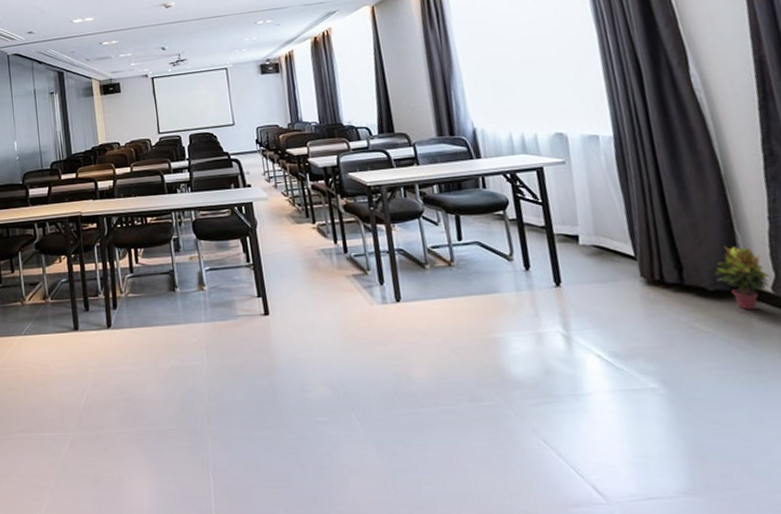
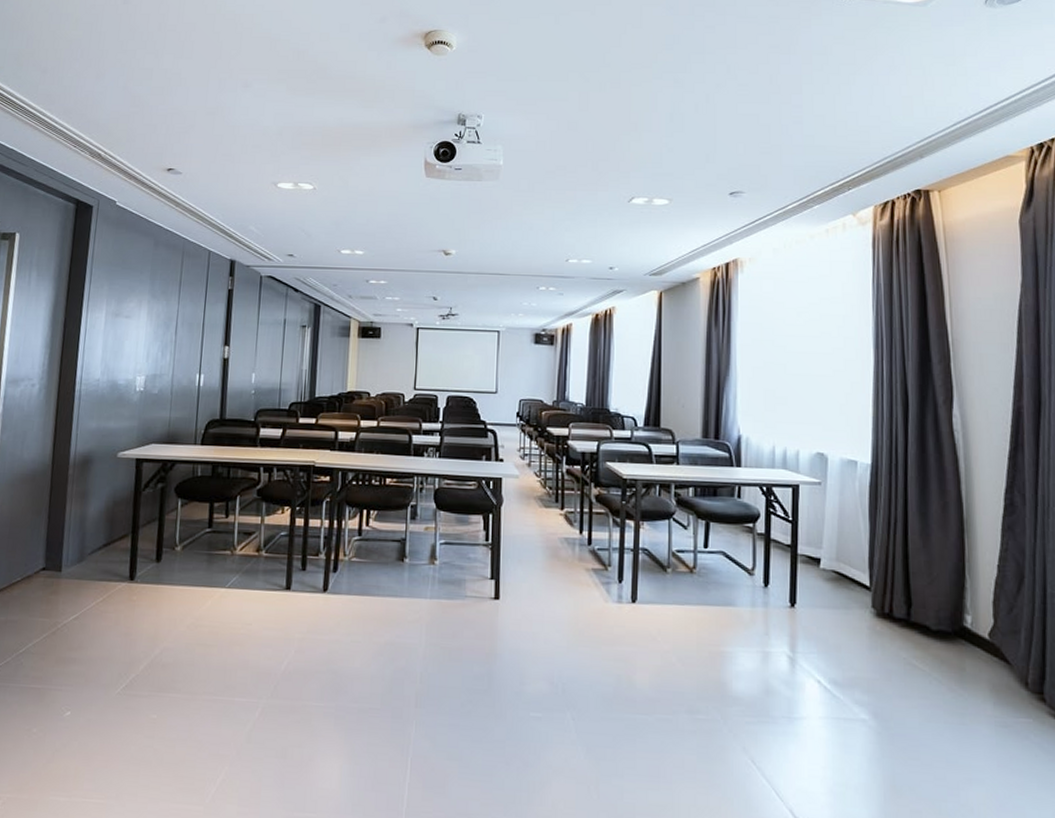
potted plant: present [714,245,770,311] -> none [940,588,989,654]

